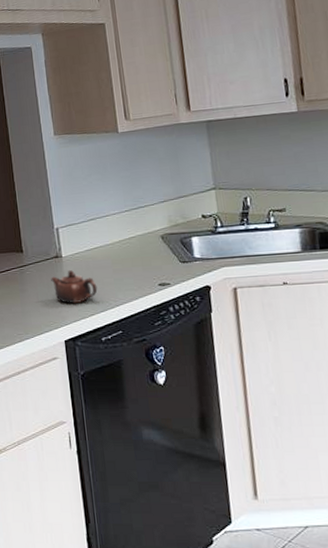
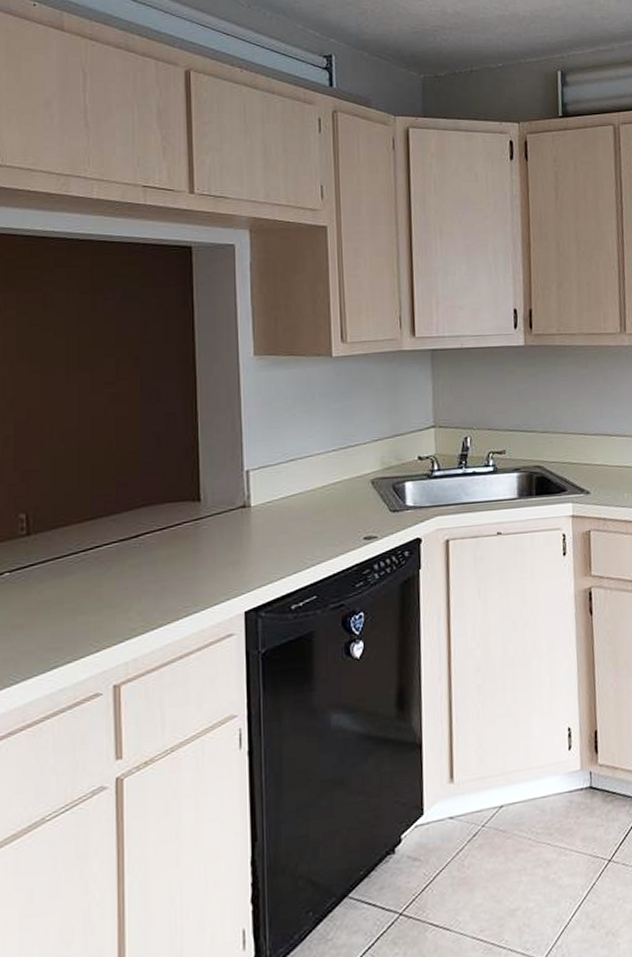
teapot: present [51,270,98,303] -> none [234,523,291,565]

